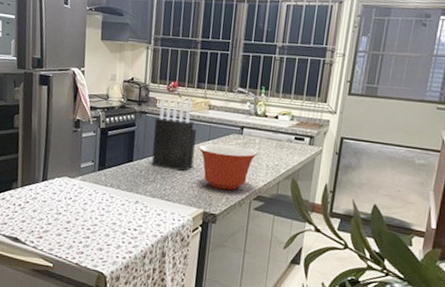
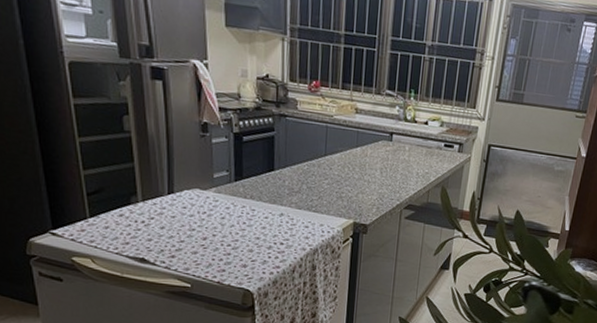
knife block: present [151,94,196,171] -> none [295,95,343,180]
mixing bowl: present [198,144,258,190] -> none [345,151,408,200]

